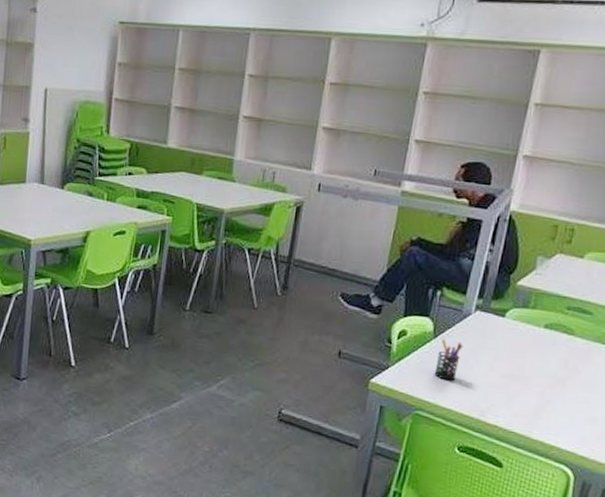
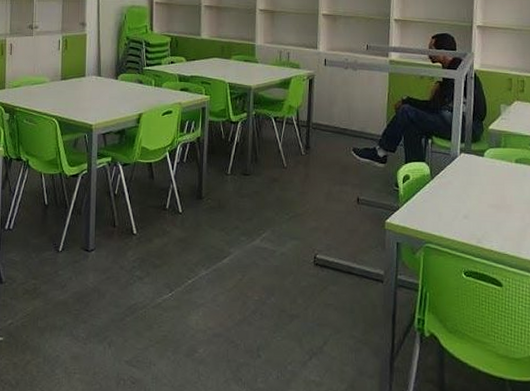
pen holder: present [434,338,463,381] -> none [436,179,455,215]

